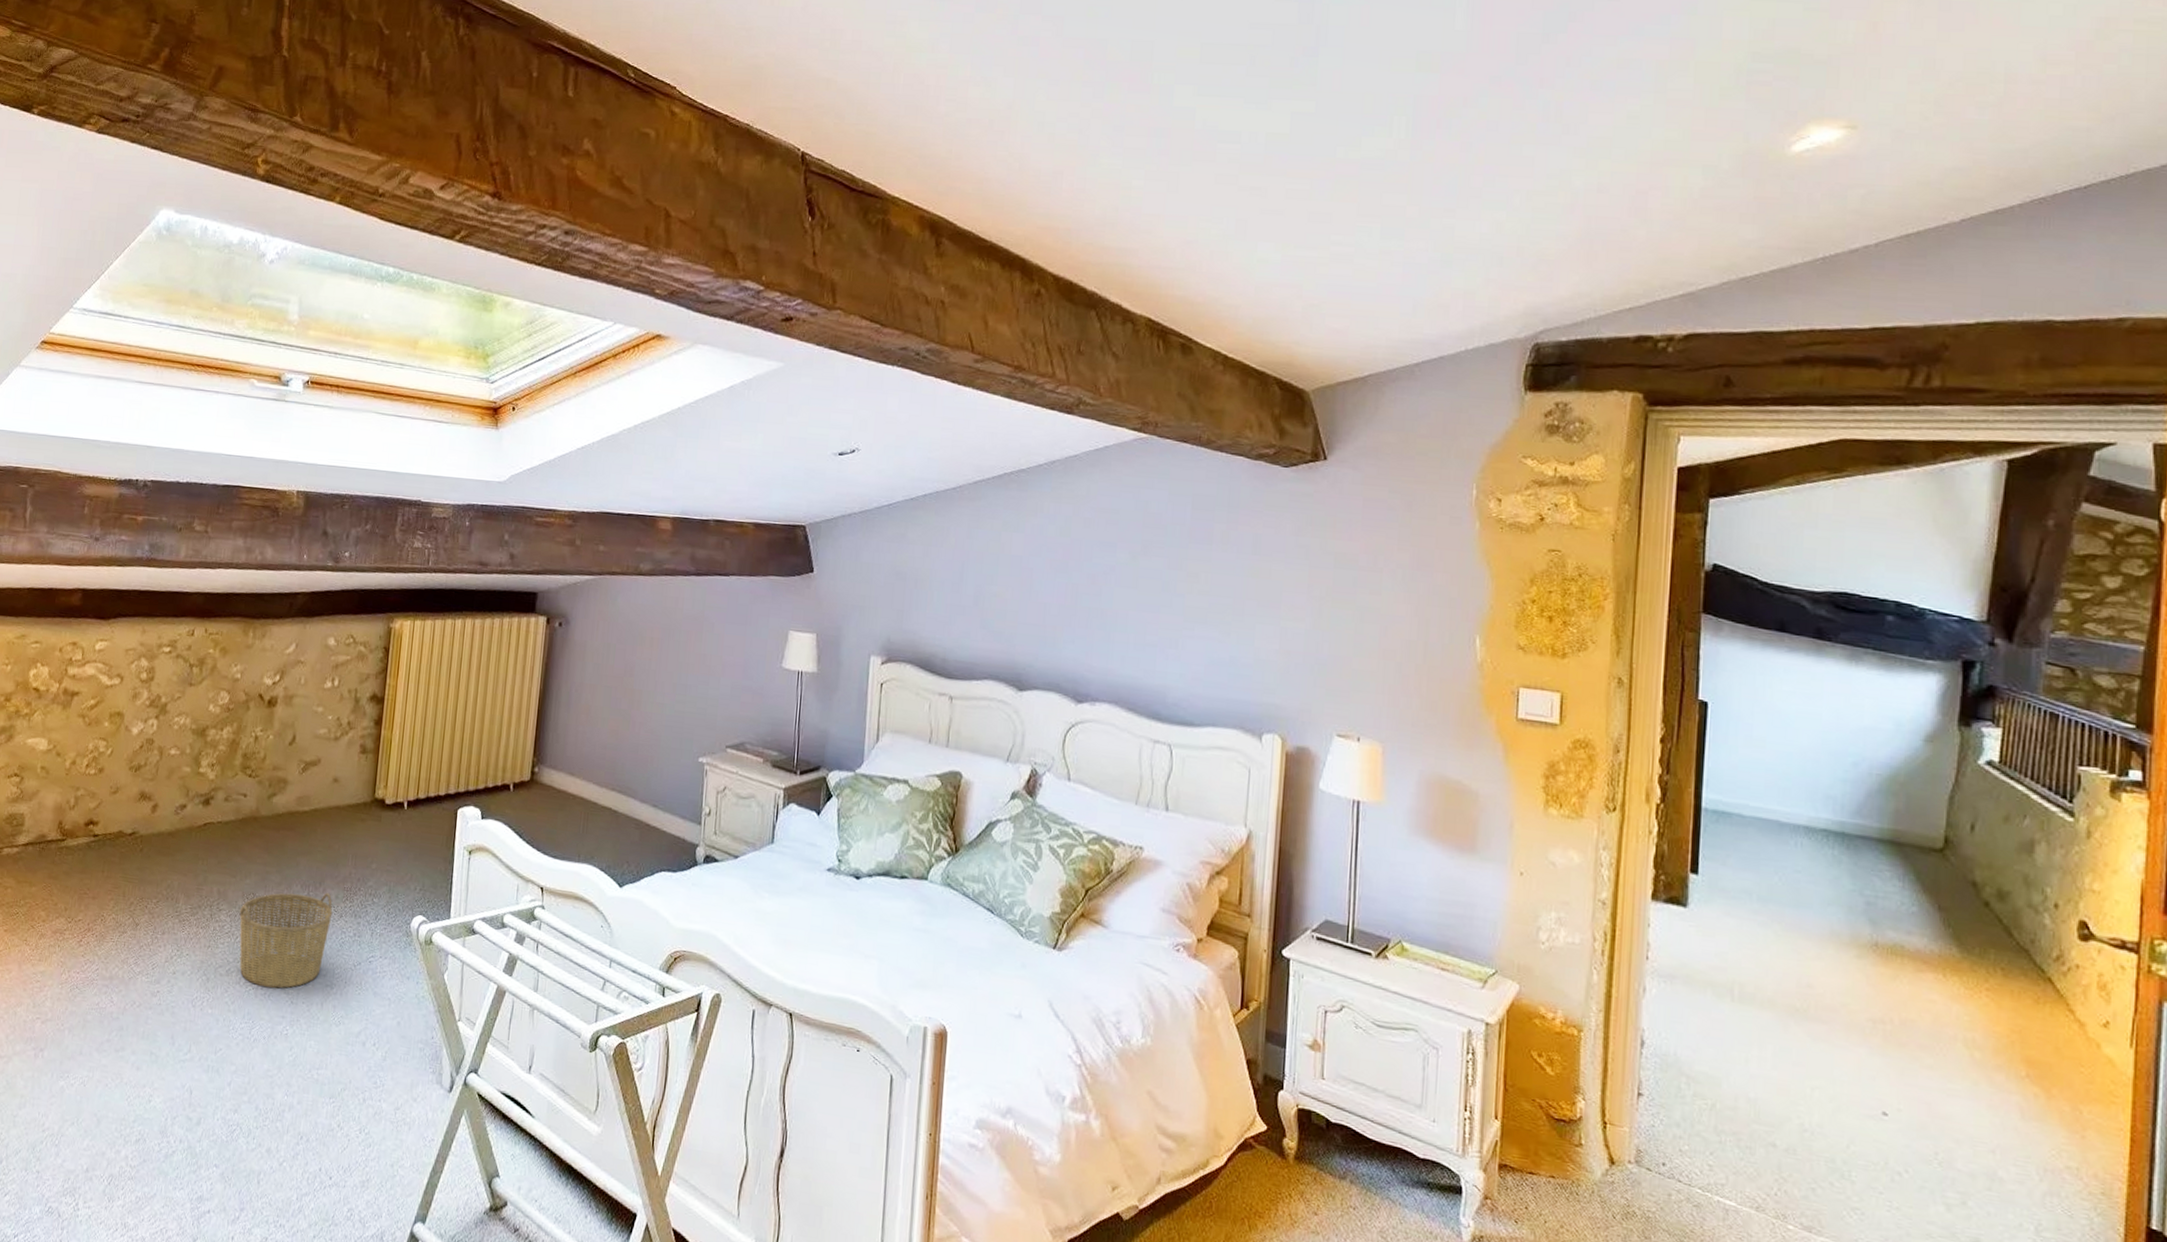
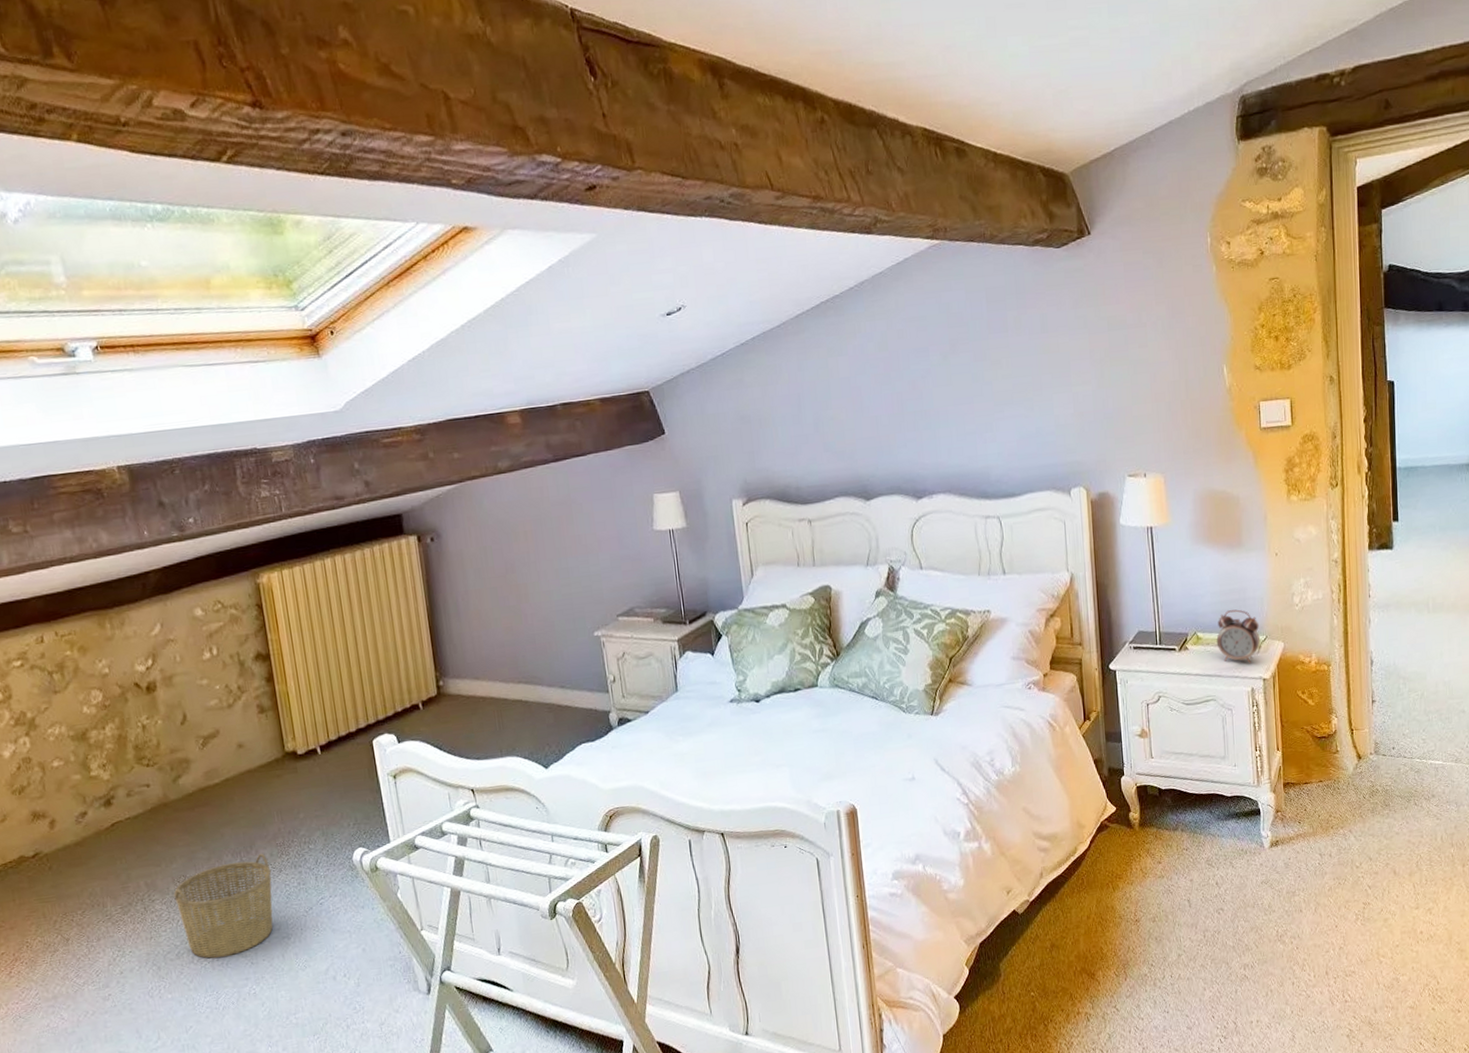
alarm clock: none [1427,925,1488,999] -> present [1216,609,1261,664]

